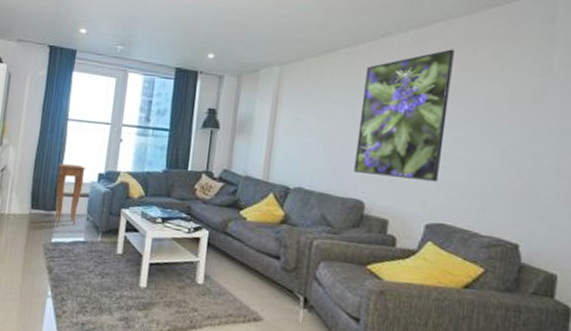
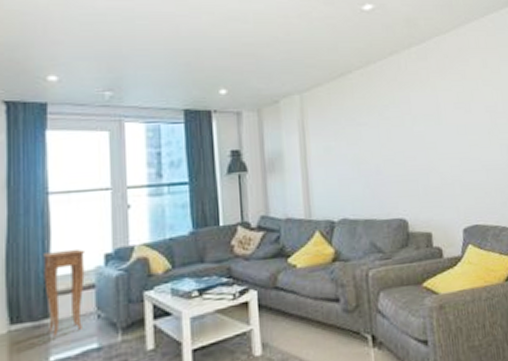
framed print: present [353,49,454,182] -> none [383,61,464,191]

